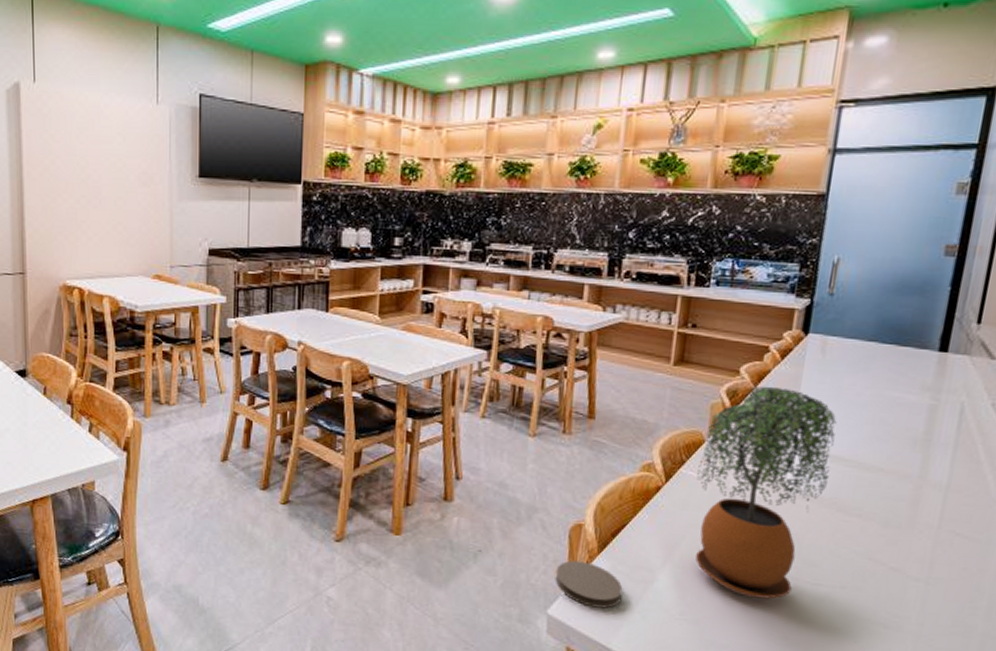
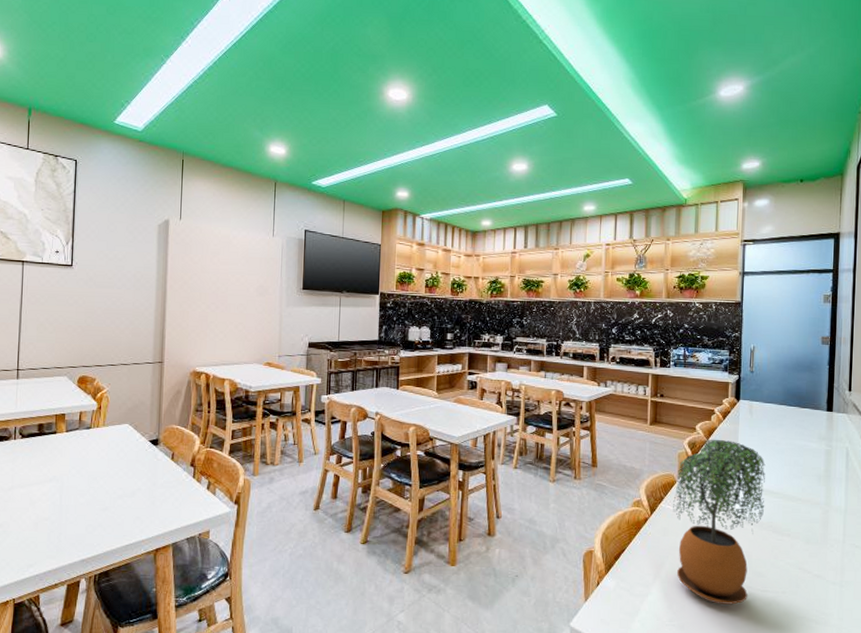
coaster: present [555,560,623,609] -> none [574,580,626,619]

